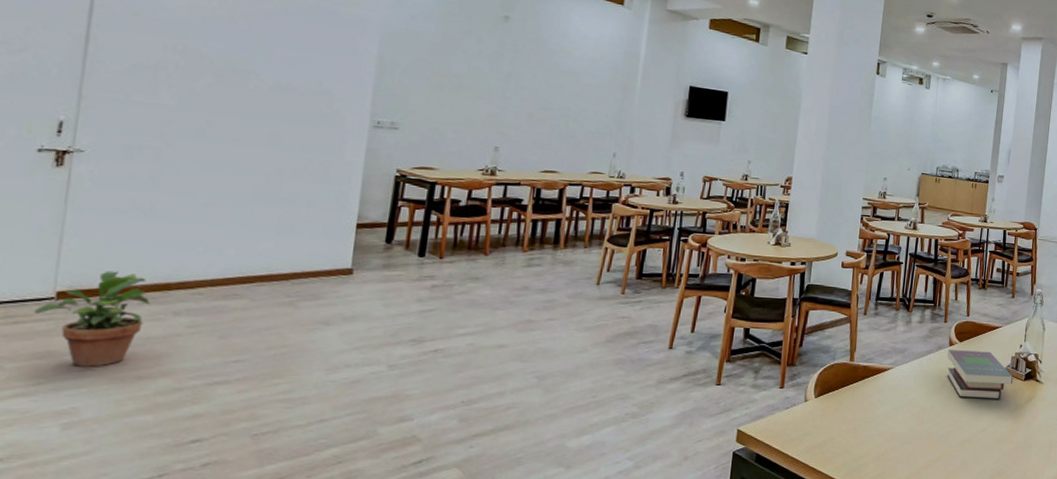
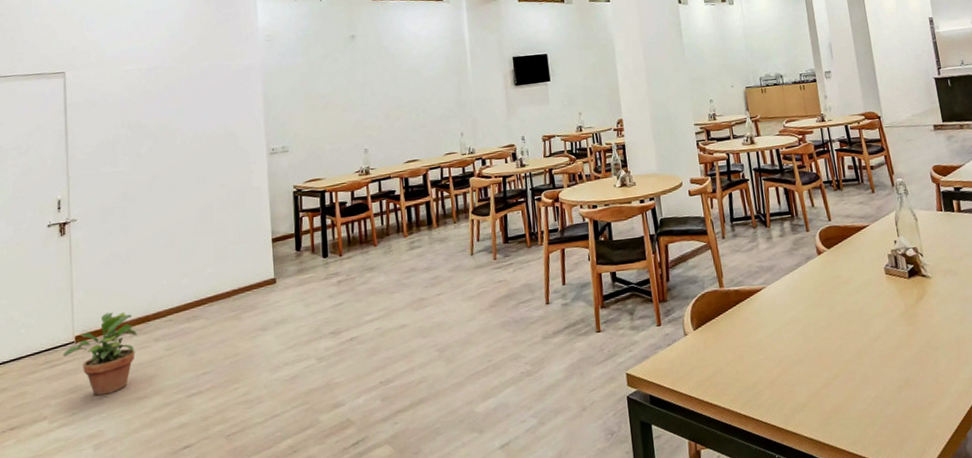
books: present [947,350,1014,400] -> none [817,253,897,307]

